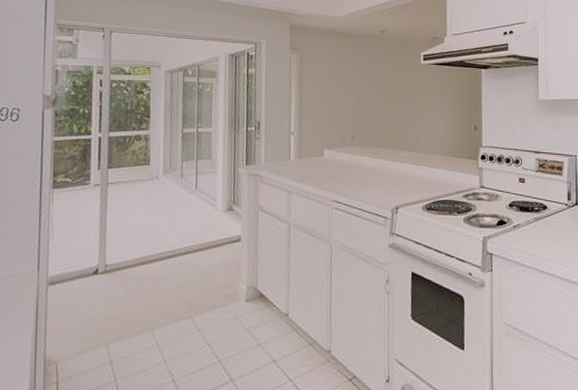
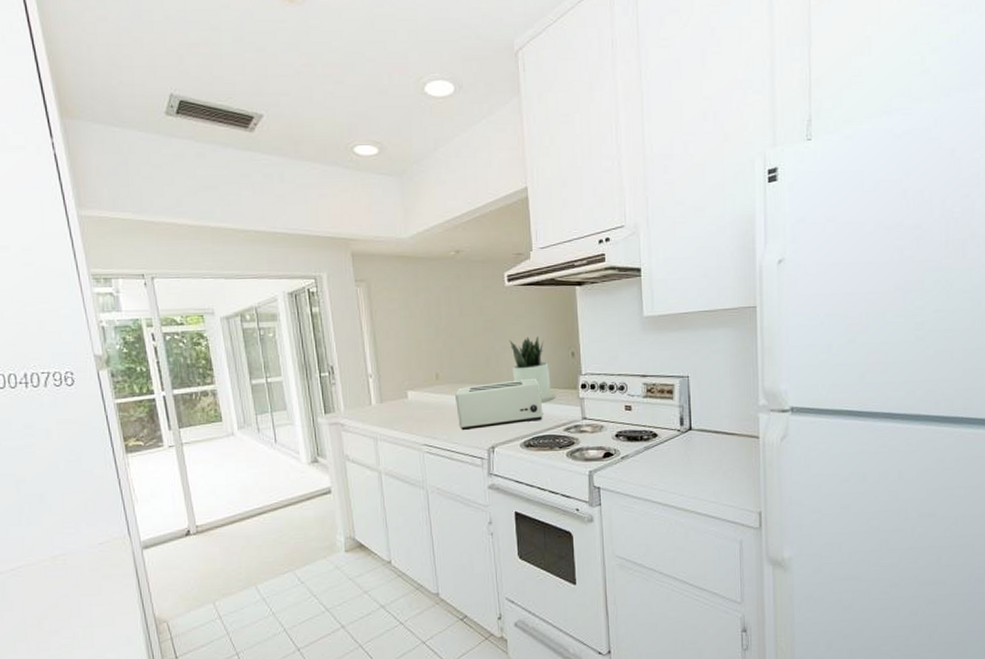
toaster: none [366,146,446,191] -> present [454,377,543,431]
planter: none [420,109,458,171] -> present [509,336,556,404]

